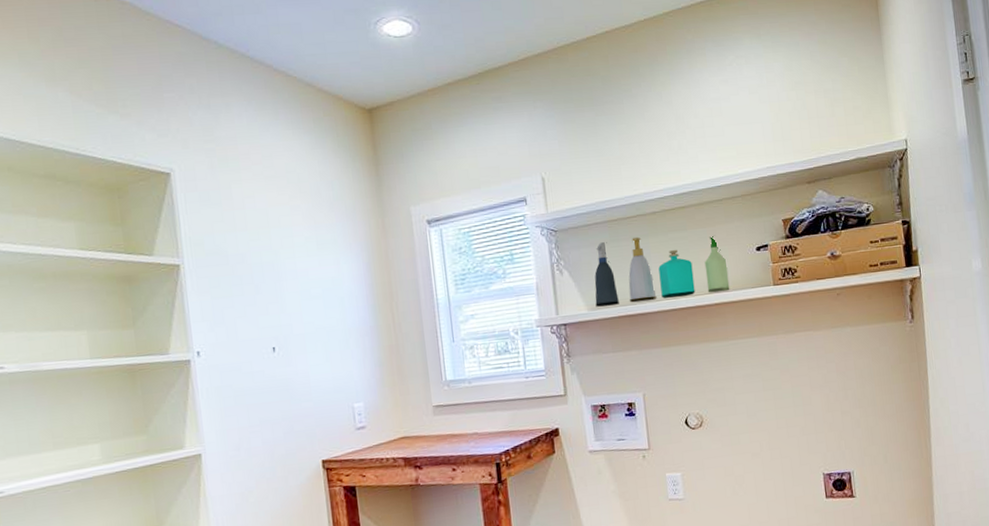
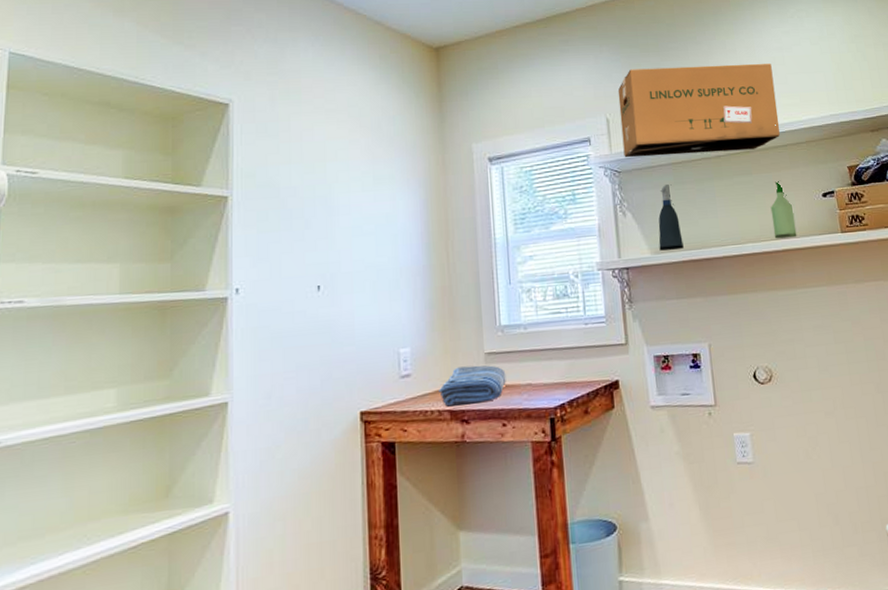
towel: none [392,417,454,455] -> present [439,365,506,407]
box: none [552,115,715,217] -> present [617,63,780,158]
soap bottle: present [628,236,657,303] -> none [693,179,723,248]
soap bottle: present [658,249,696,299] -> none [724,193,762,244]

